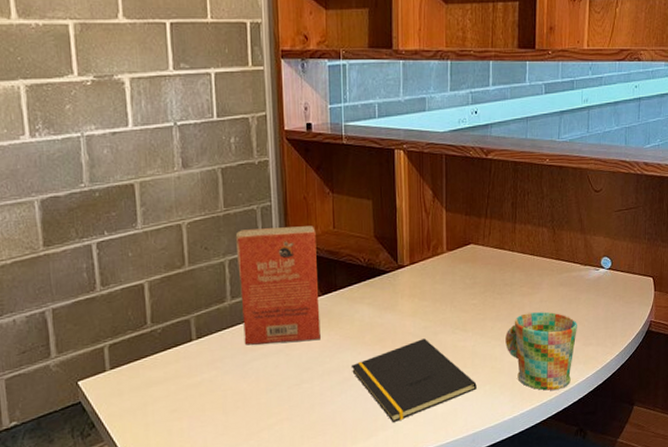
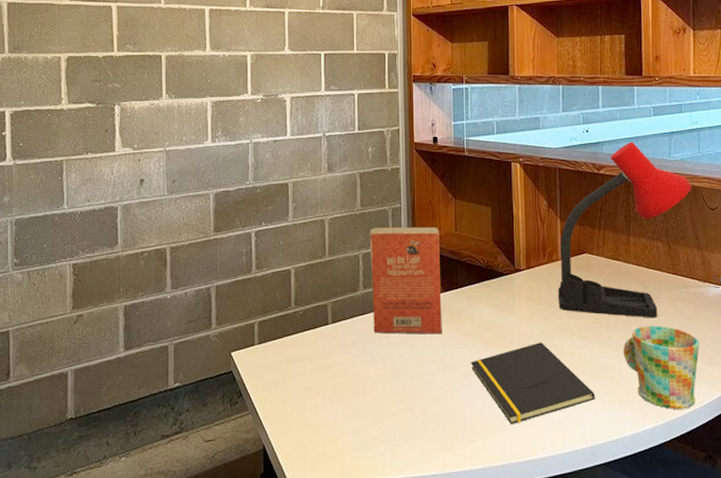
desk lamp: none [443,122,579,306] -> present [558,141,692,318]

